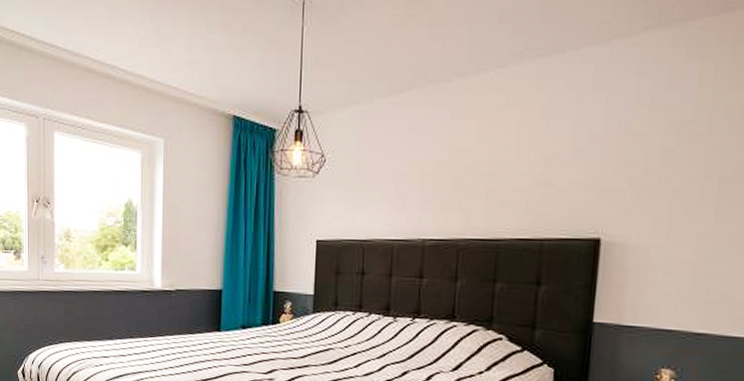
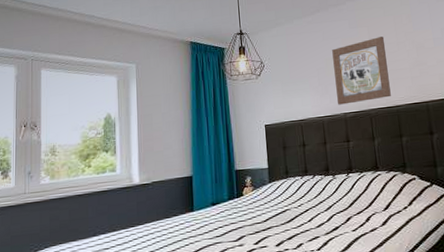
wall art: none [416,137,500,228] -> present [332,36,391,105]

